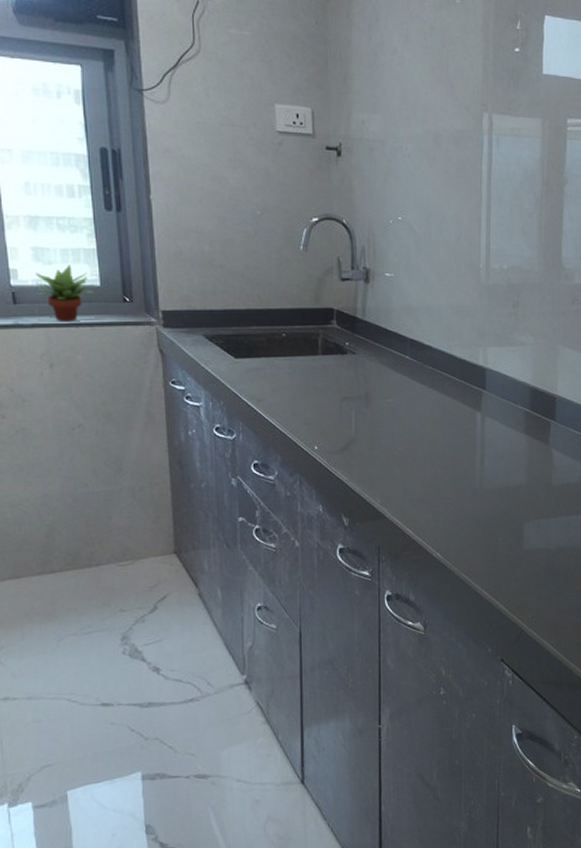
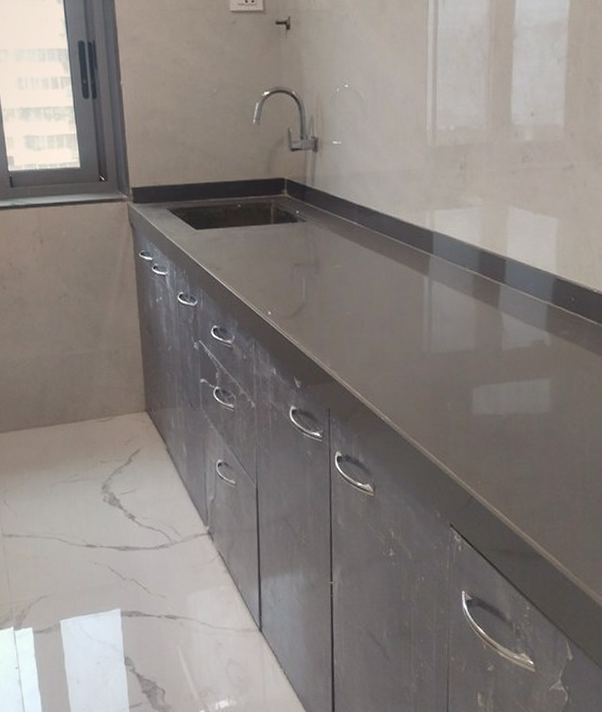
succulent plant: present [36,264,95,322] -> none [28,149,76,202]

